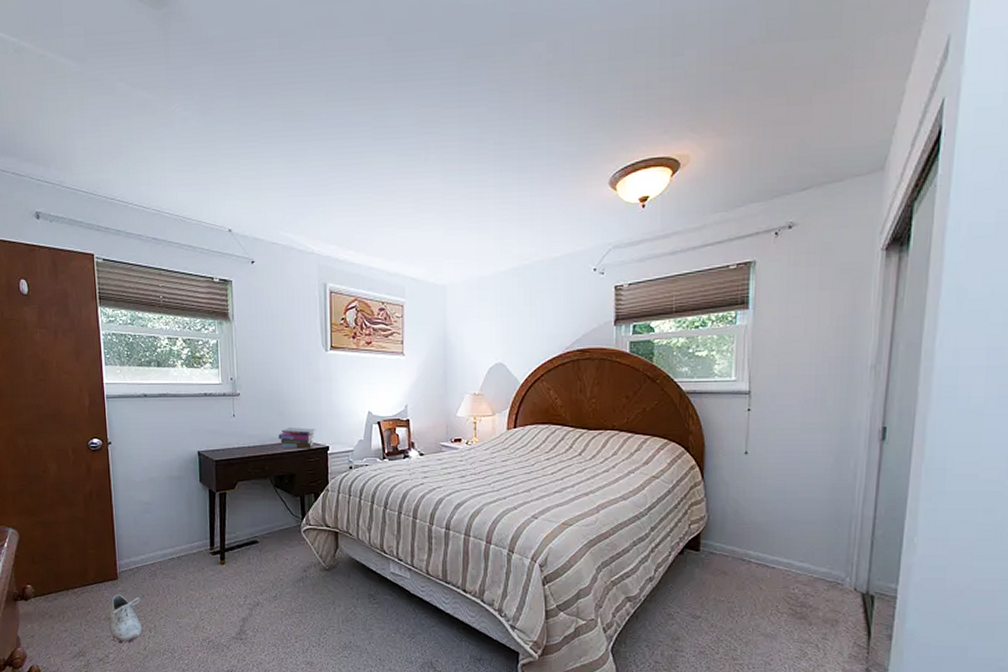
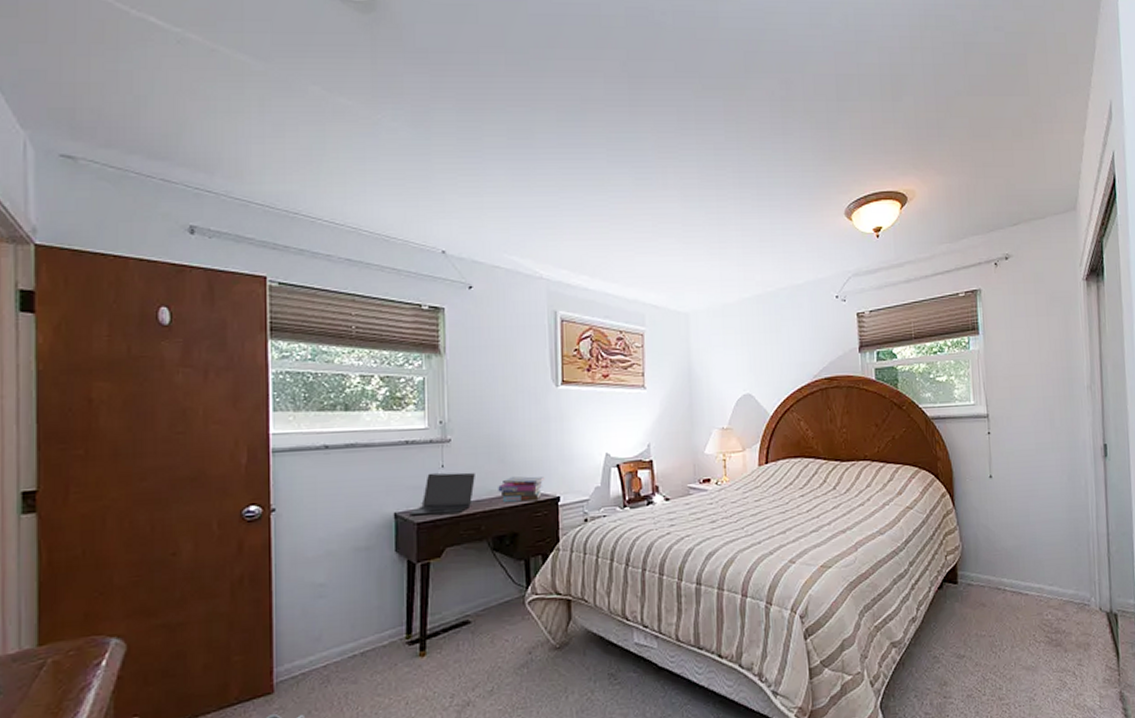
laptop: none [209,421,260,456] -> present [409,472,475,516]

